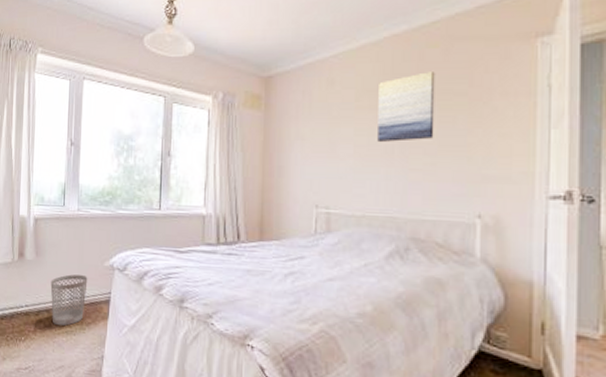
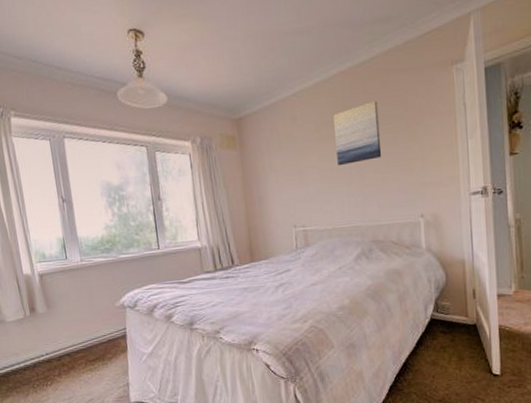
wastebasket: present [50,274,88,326] -> none [66,318,104,365]

